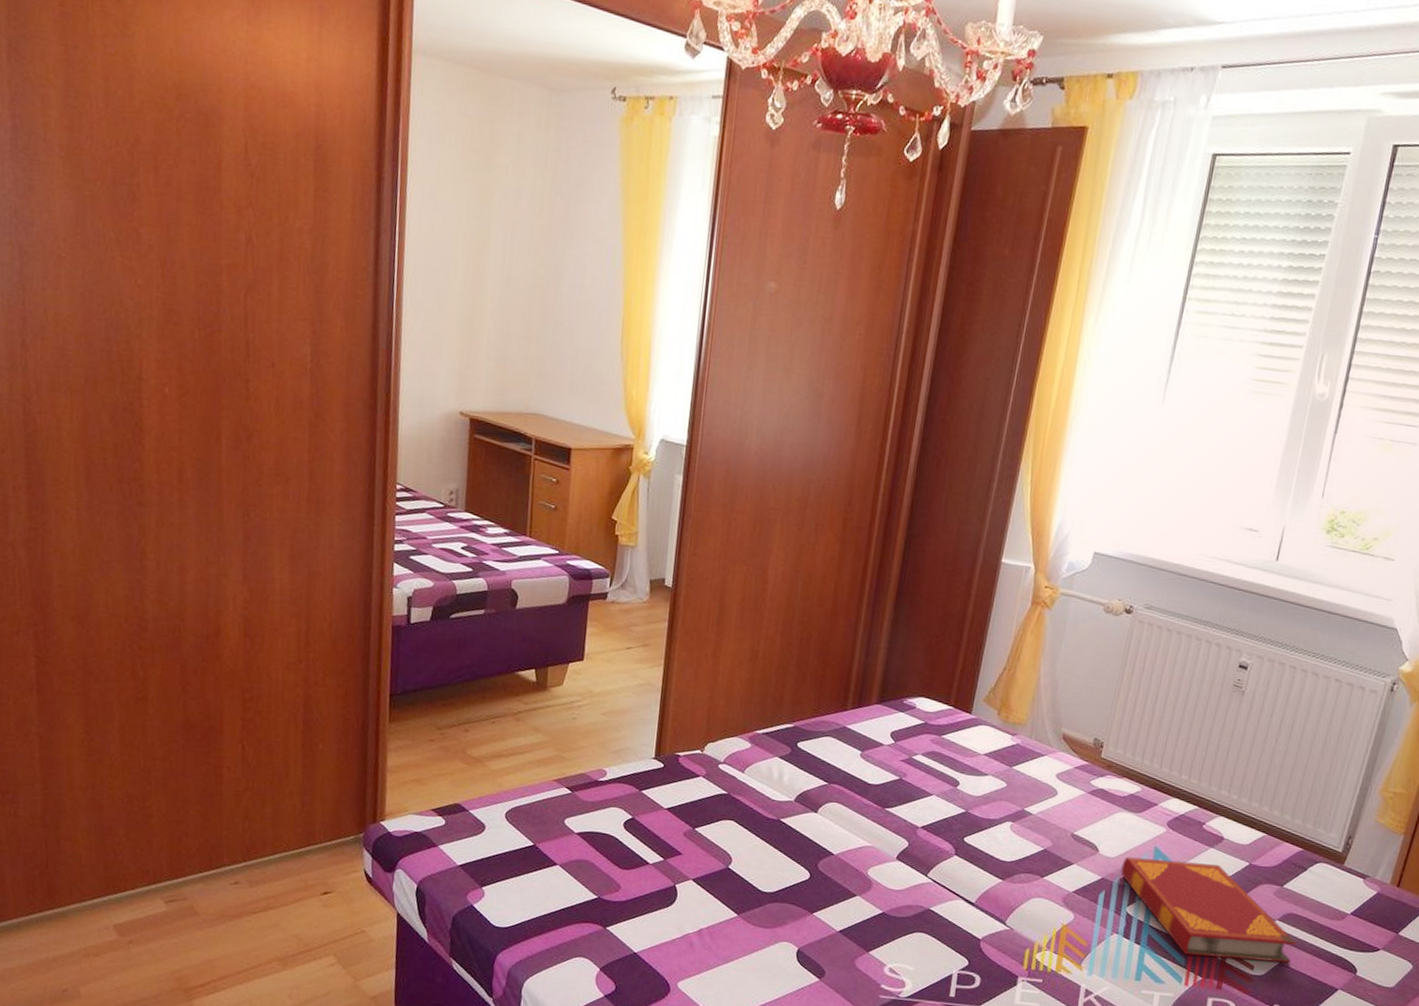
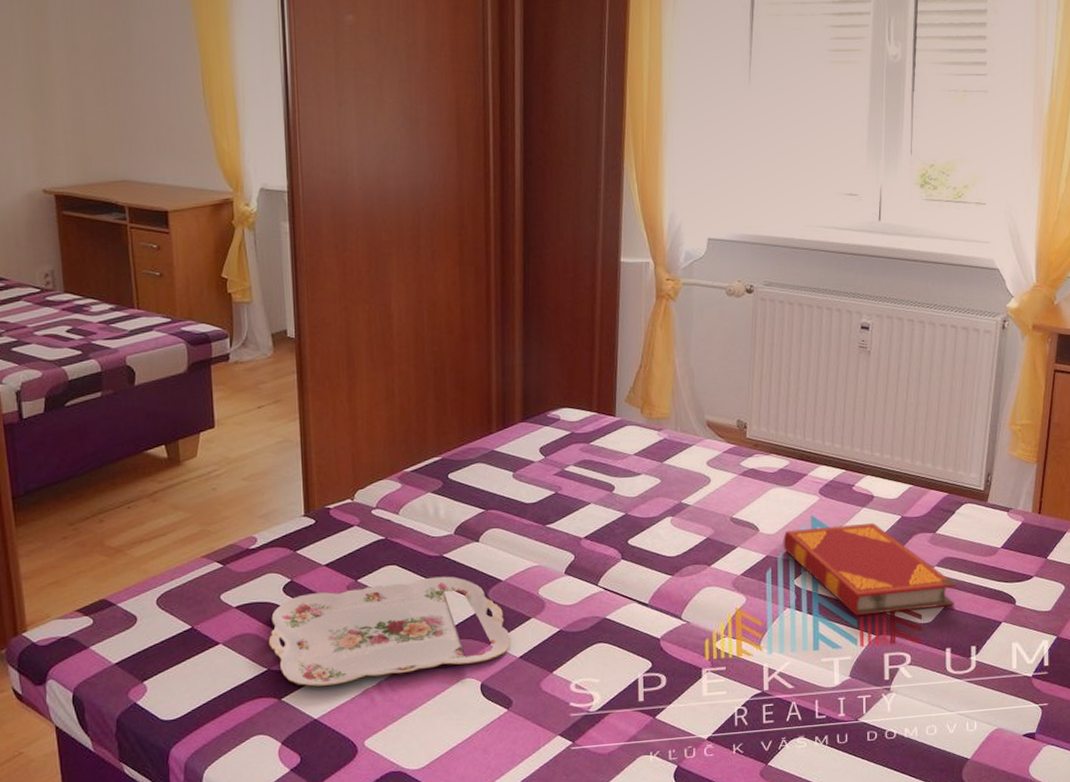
serving tray: none [602,833,834,929] -> present [268,576,512,687]

